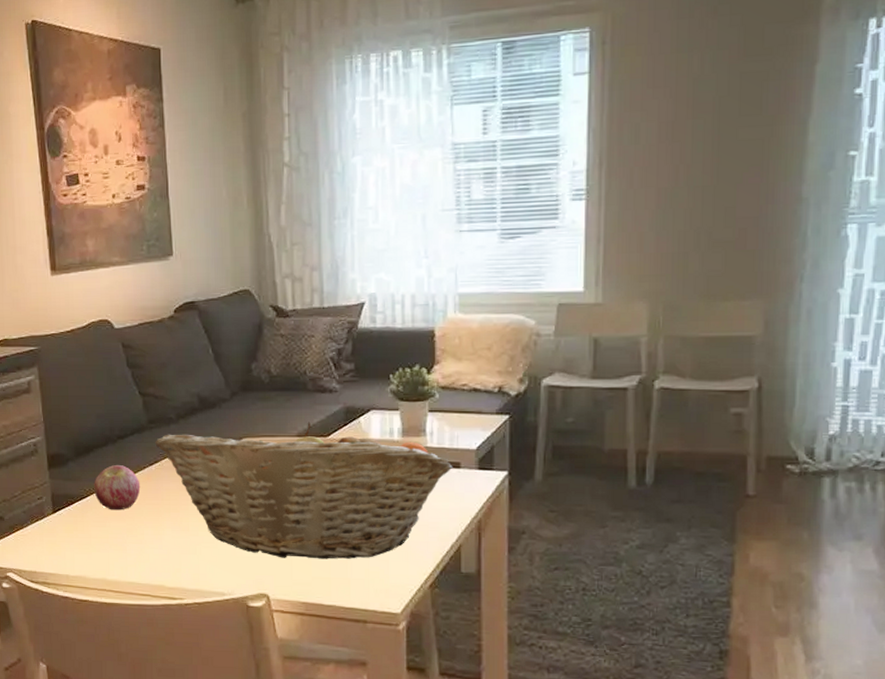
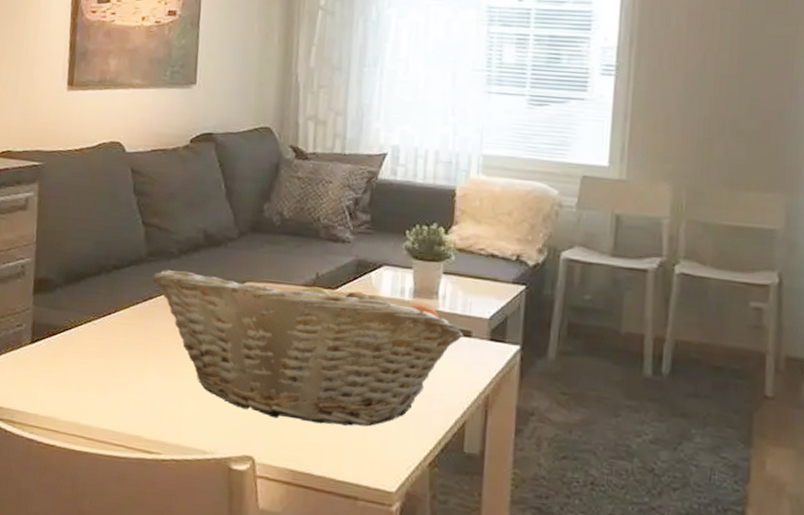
apple: present [94,465,141,510] -> none [79,297,131,348]

